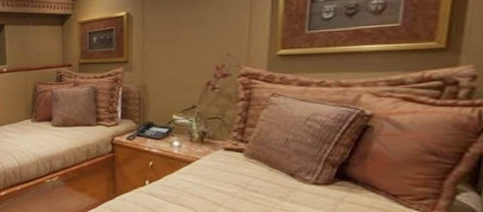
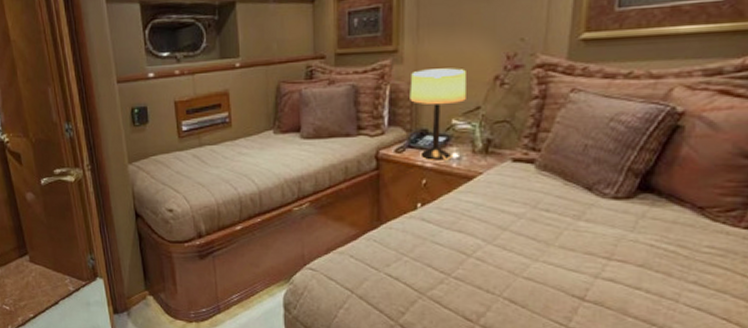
table lamp: none [138,75,184,147] -> present [410,68,466,160]

